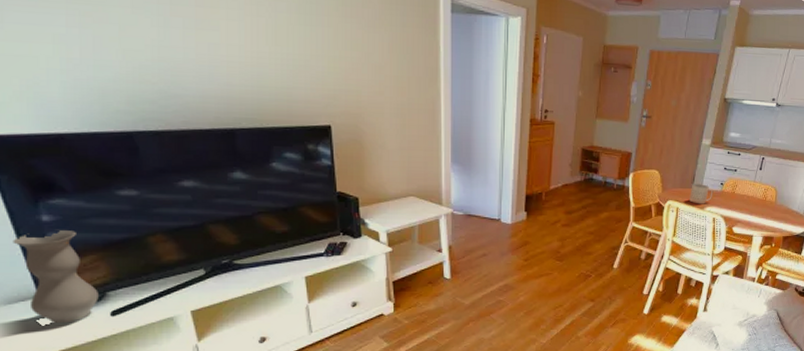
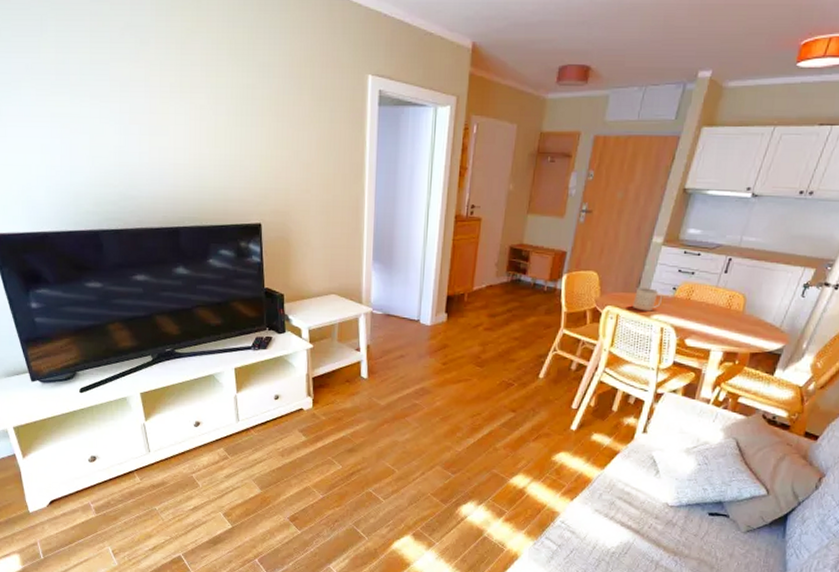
vase: present [13,229,99,324] -> none [11,315,71,397]

